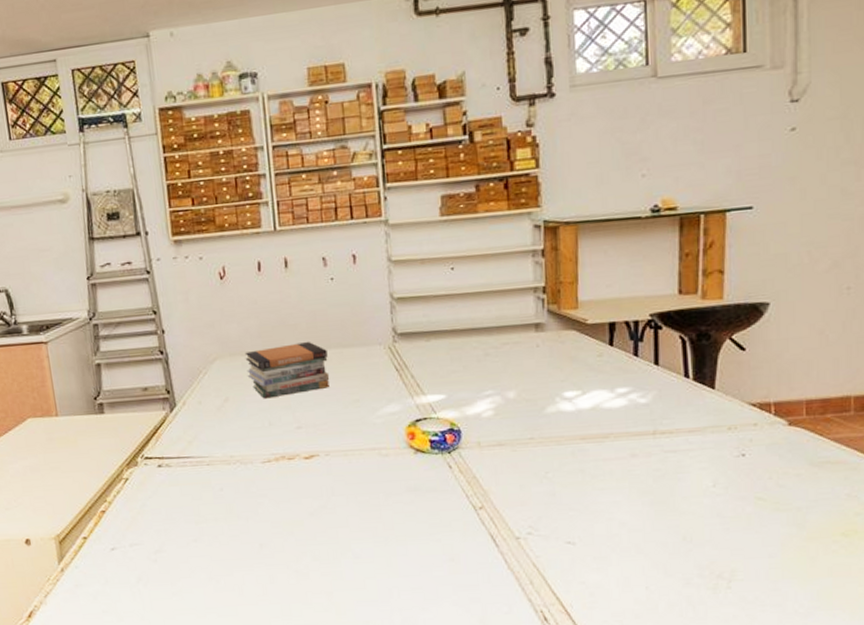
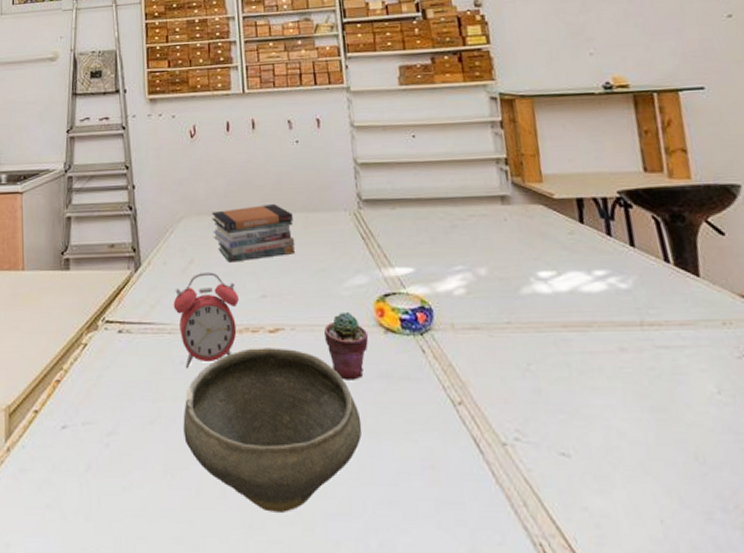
alarm clock: none [210,408,275,495] -> present [173,272,239,369]
bowl: none [225,471,391,603] -> present [183,348,362,512]
potted succulent: none [357,436,399,496] -> present [324,311,369,380]

